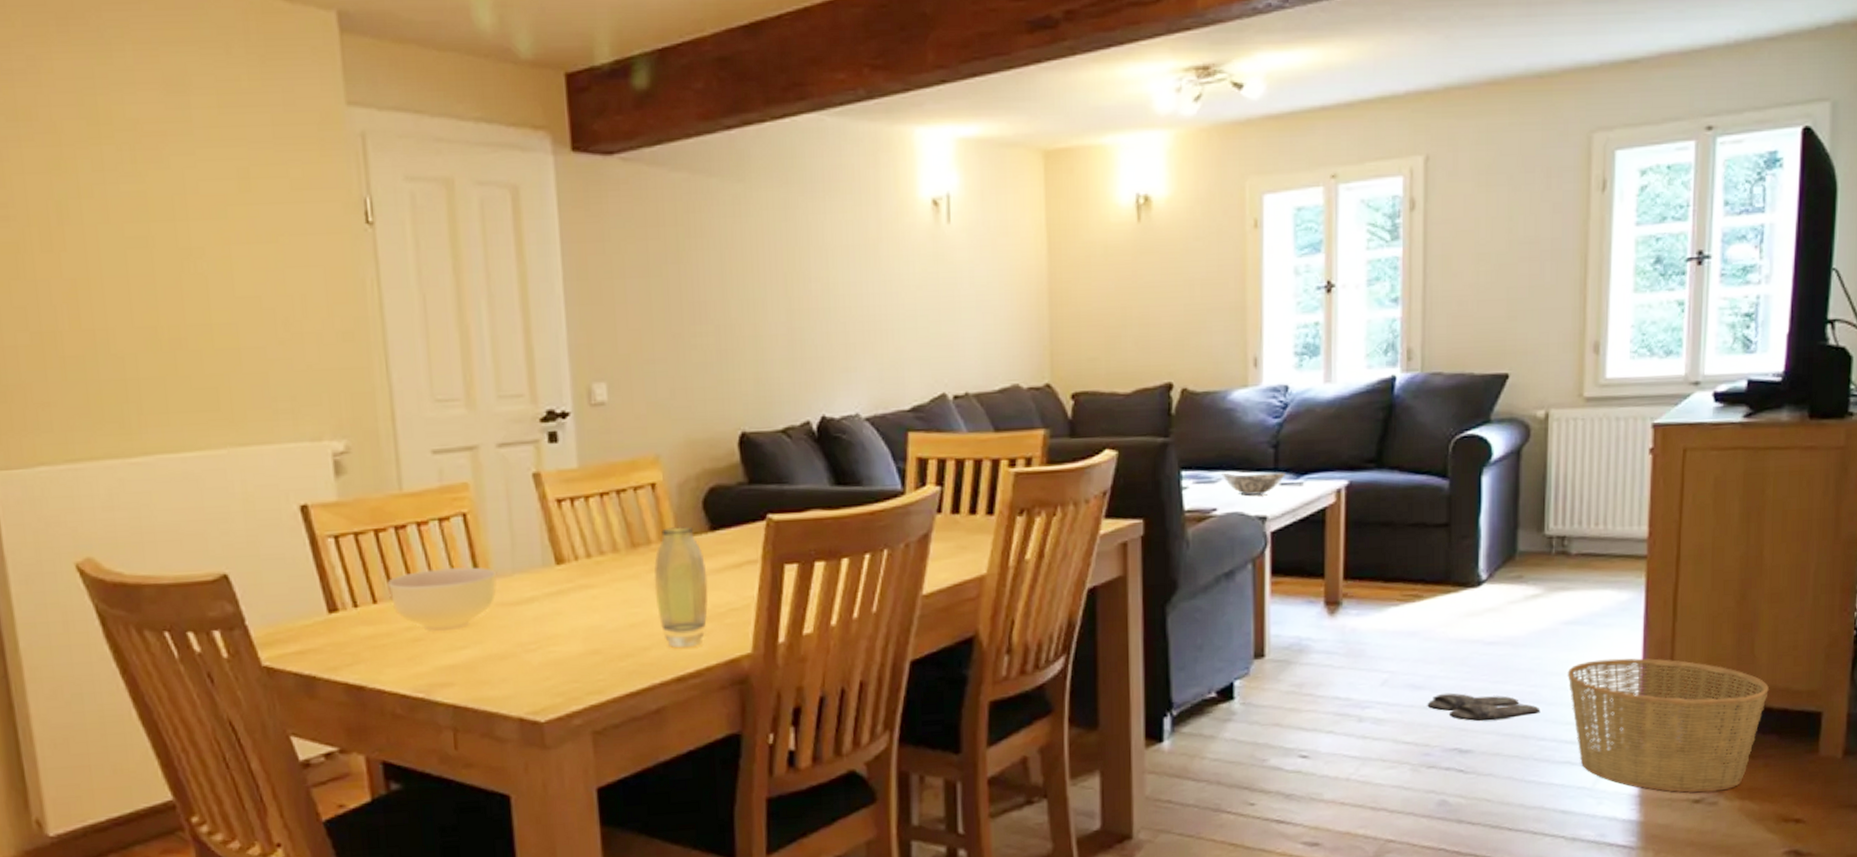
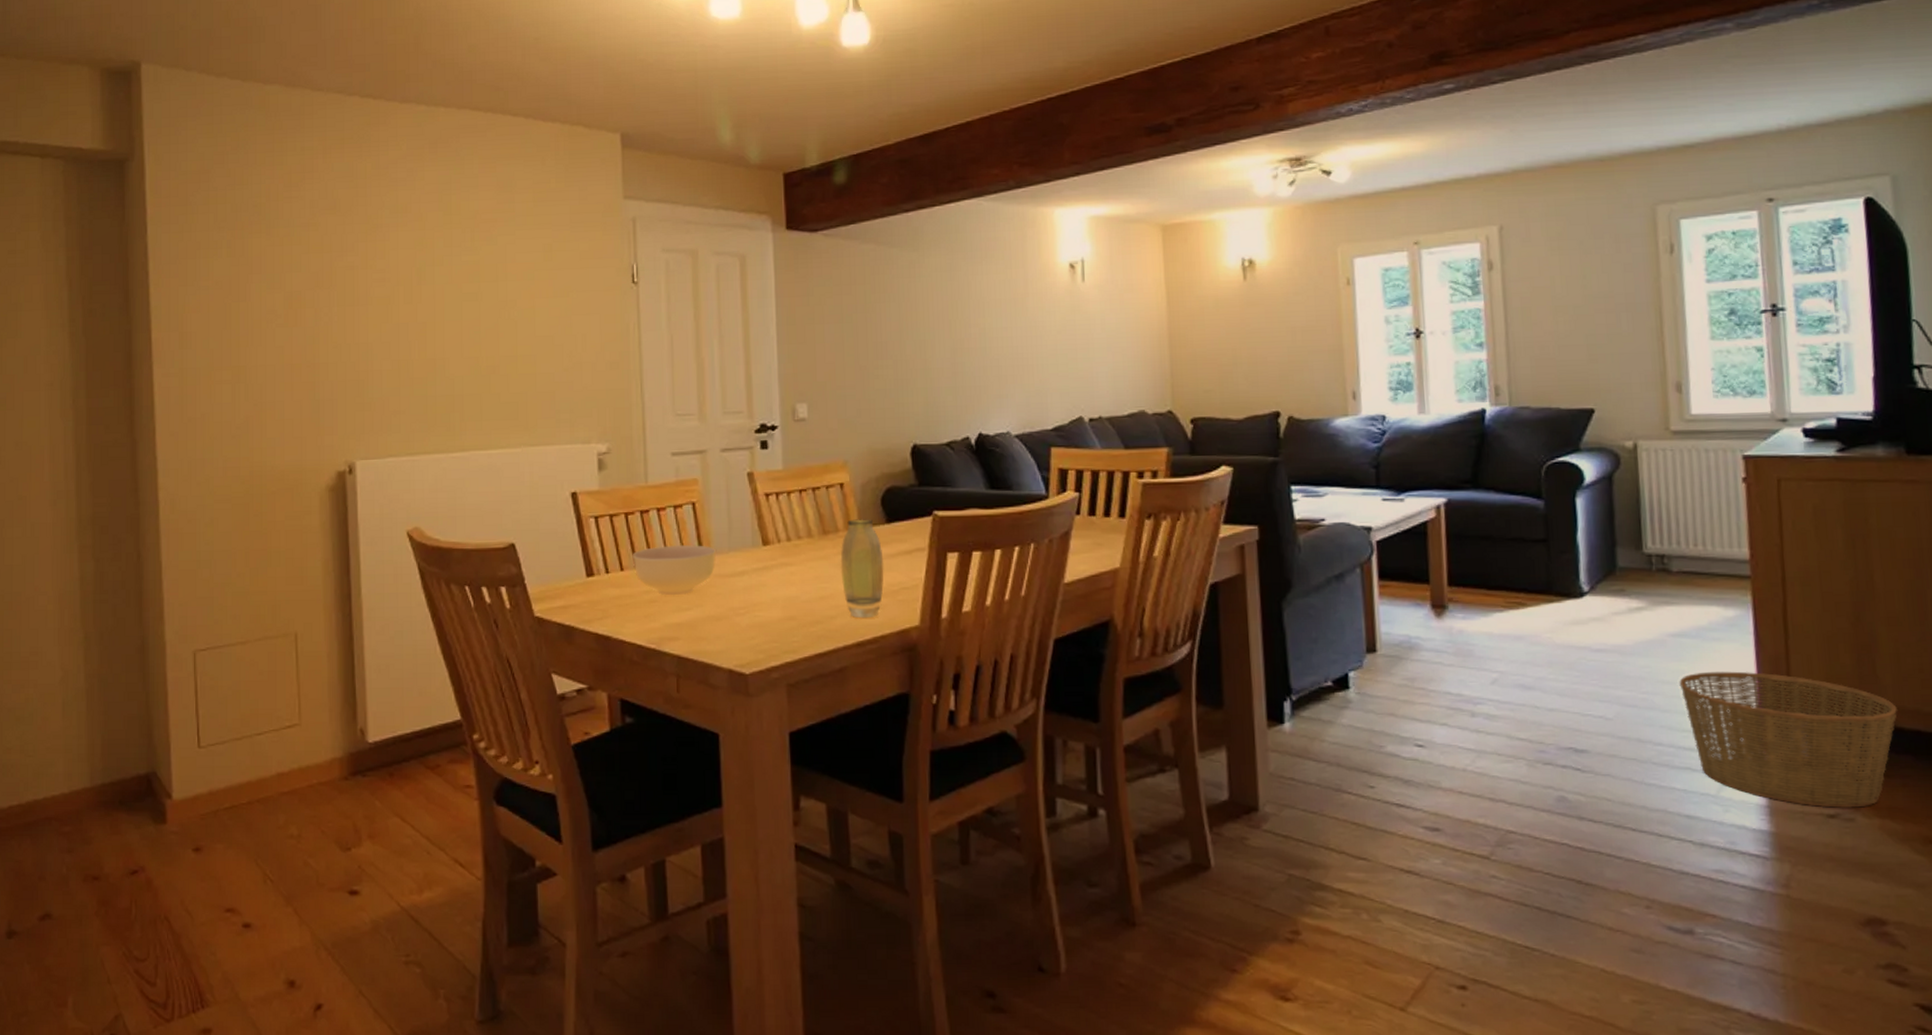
decorative bowl: present [1221,472,1285,496] -> none [1328,488,1387,509]
slippers: present [1427,692,1541,721] -> none [1538,694,1655,722]

